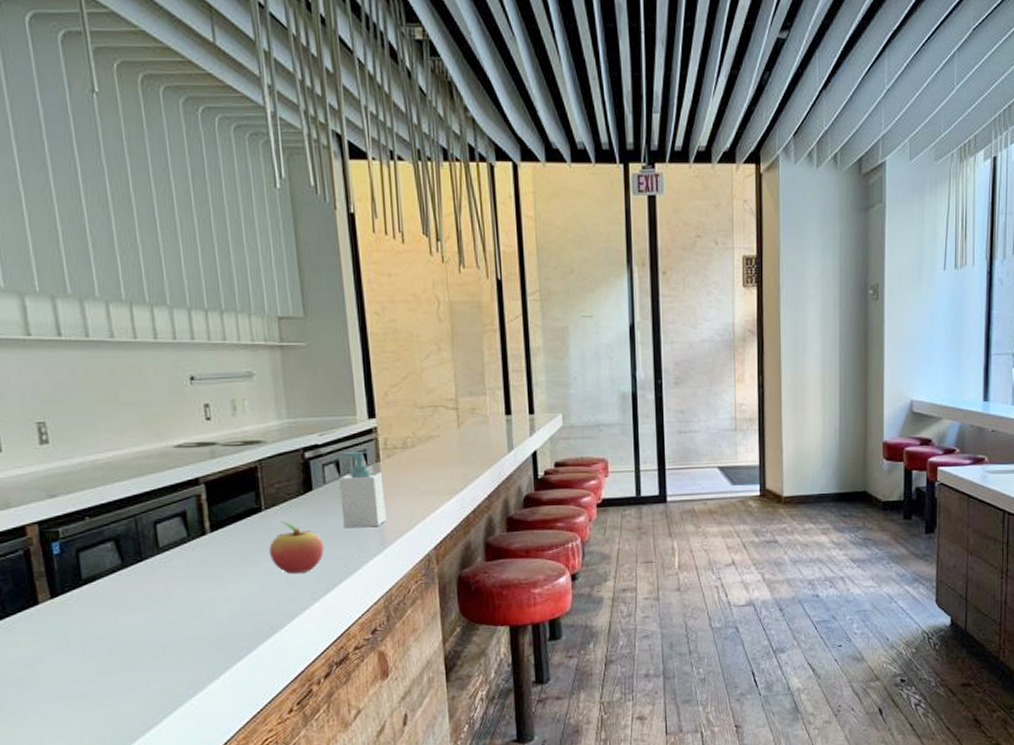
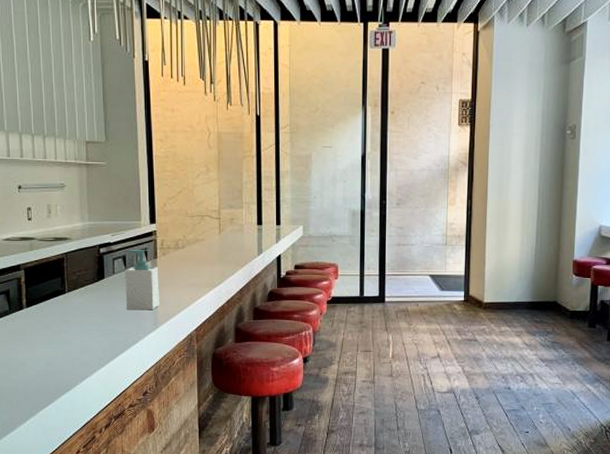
fruit: present [269,520,324,573] -> none [69,301,110,343]

